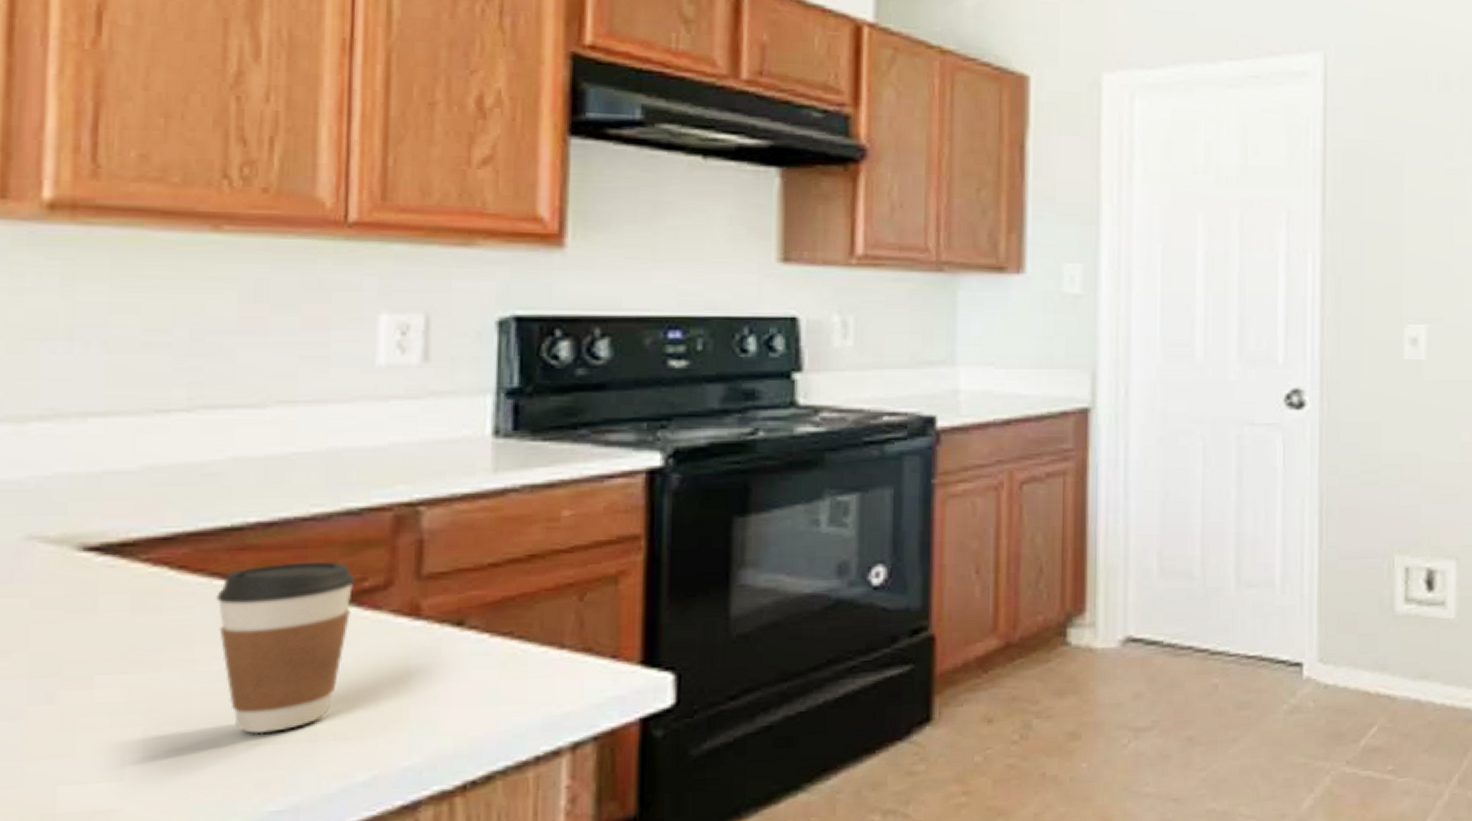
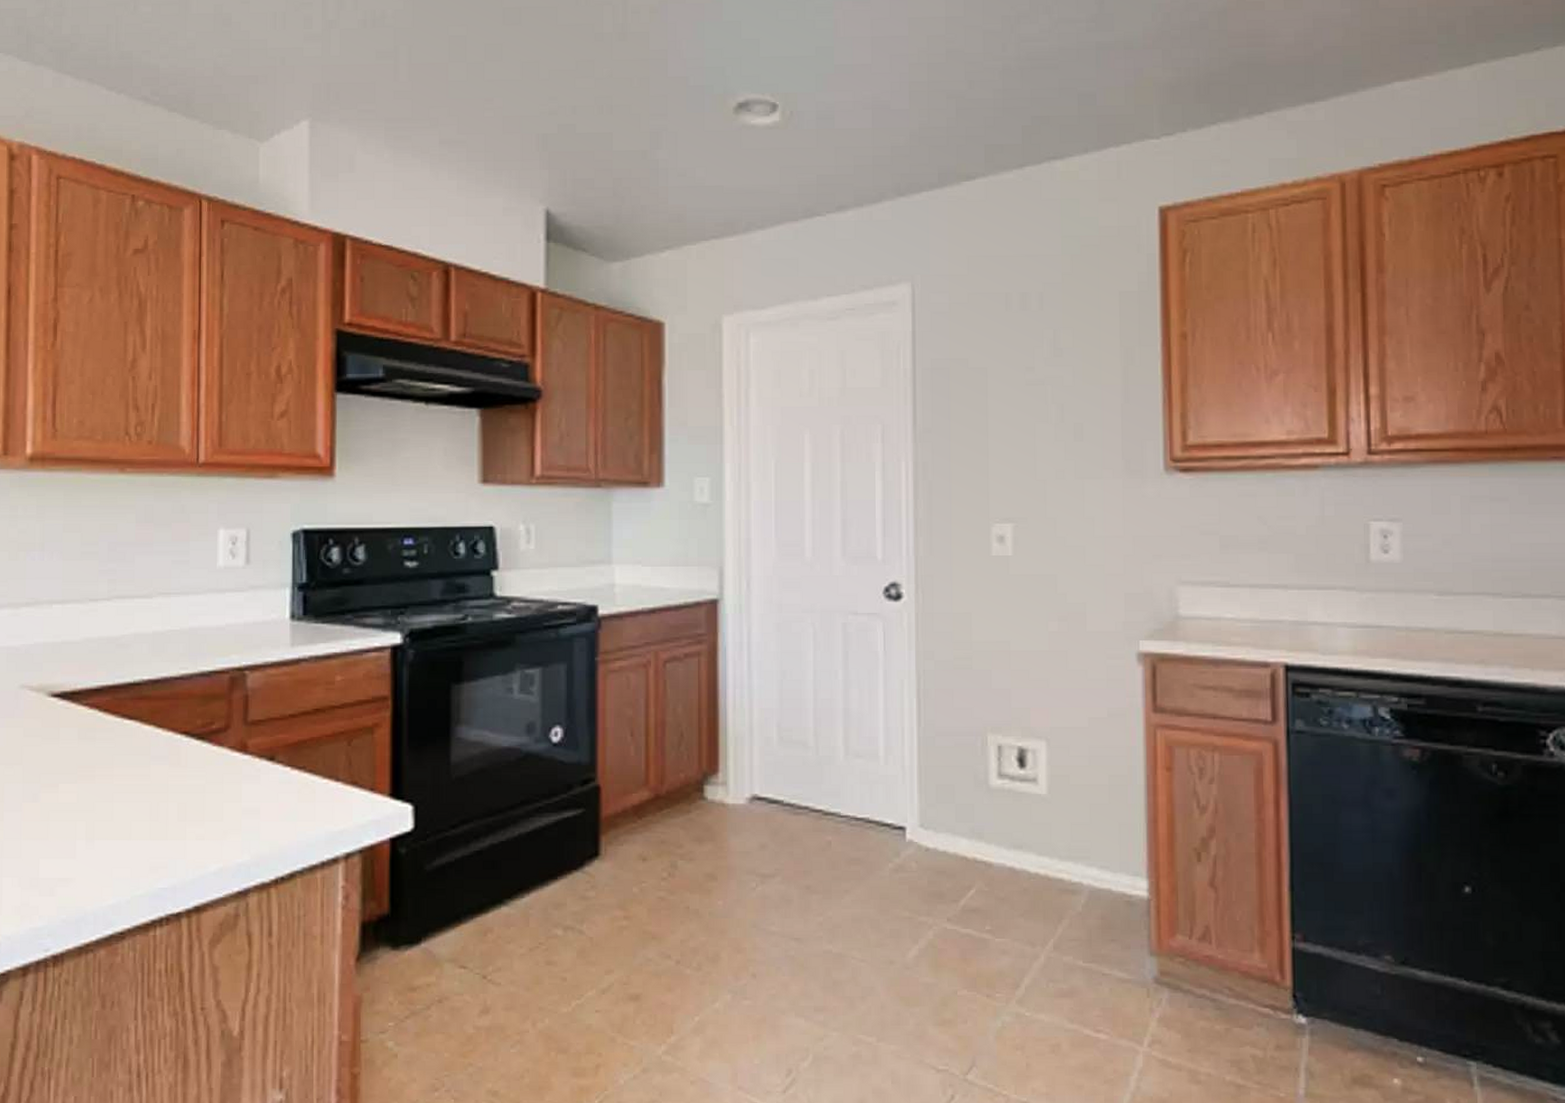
coffee cup: present [216,561,355,735] -> none [126,709,207,832]

